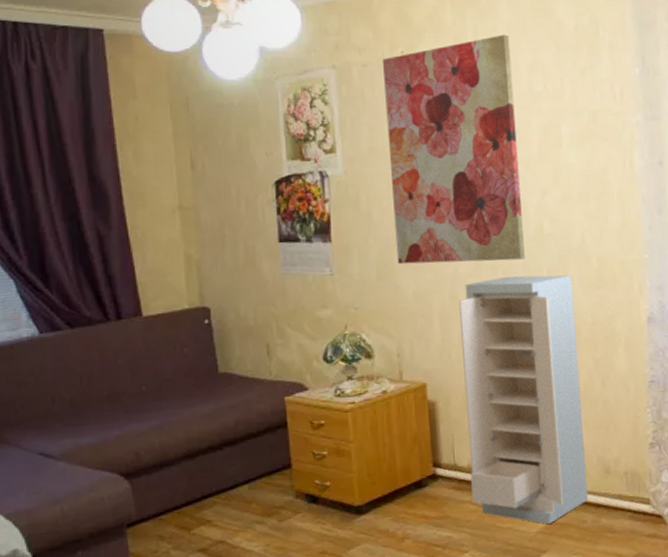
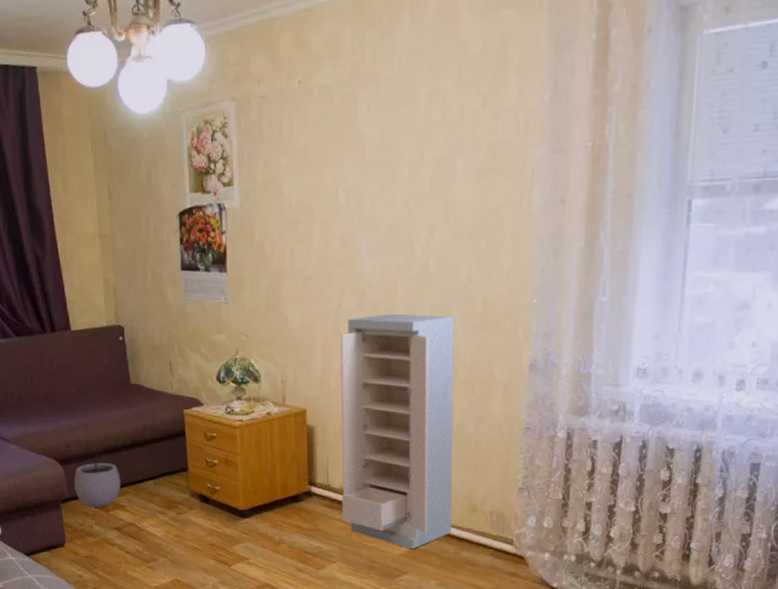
plant pot: none [144,456,207,529] -> present [74,450,121,508]
wall art: present [382,34,525,265] -> none [279,59,409,298]

